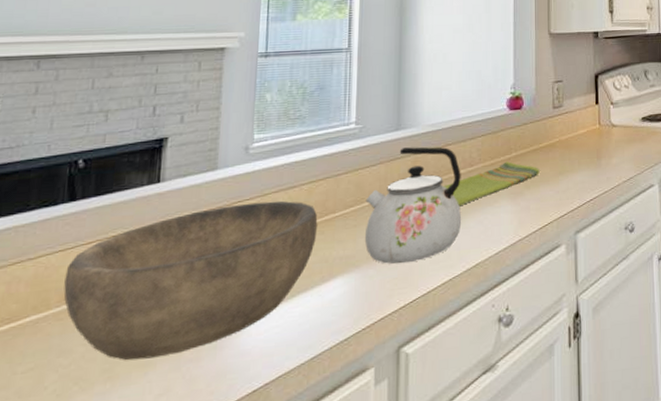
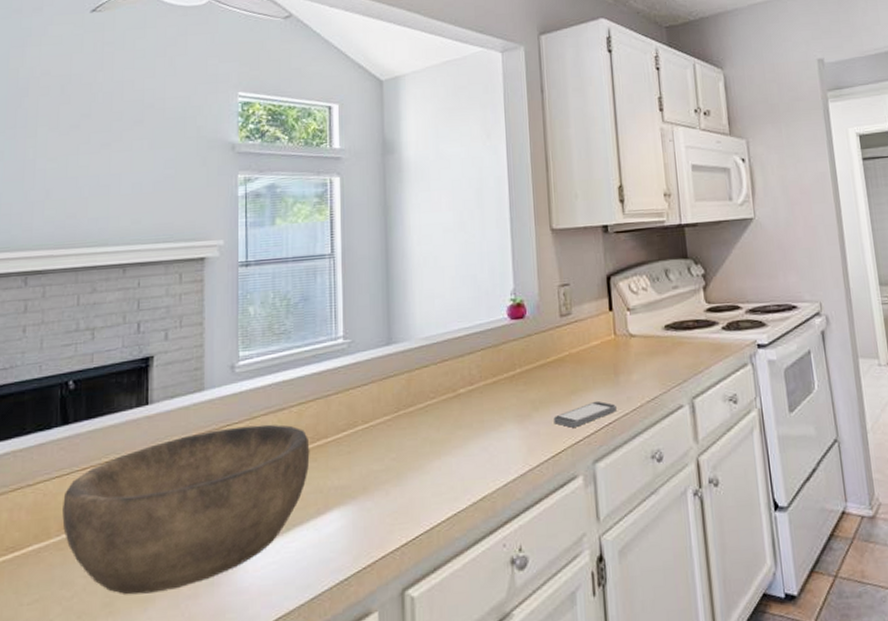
kettle: present [364,147,462,265] -> none [359,363,464,496]
dish towel: present [443,161,540,207] -> none [442,379,549,431]
smartphone: none [542,180,597,203] -> present [553,400,617,428]

